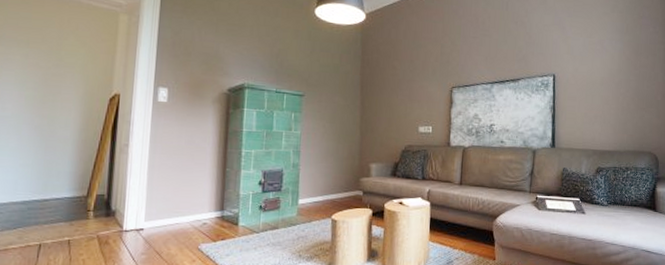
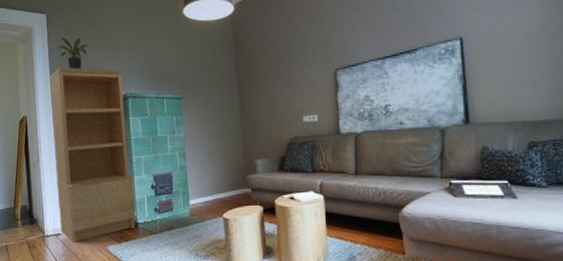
bookcase: none [144,45,243,240] -> present [50,67,135,243]
potted plant: none [168,14,209,52] -> present [56,37,90,70]

